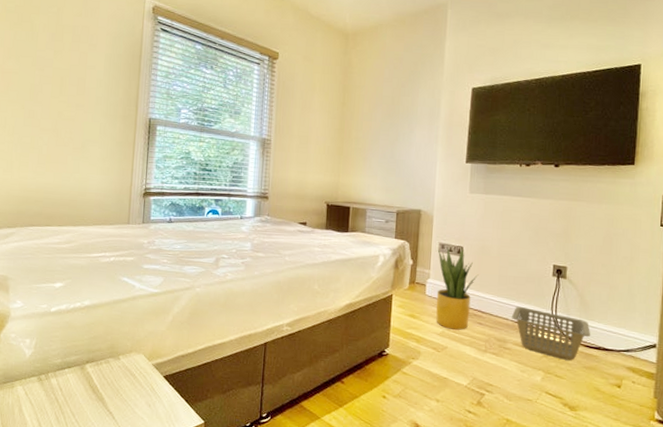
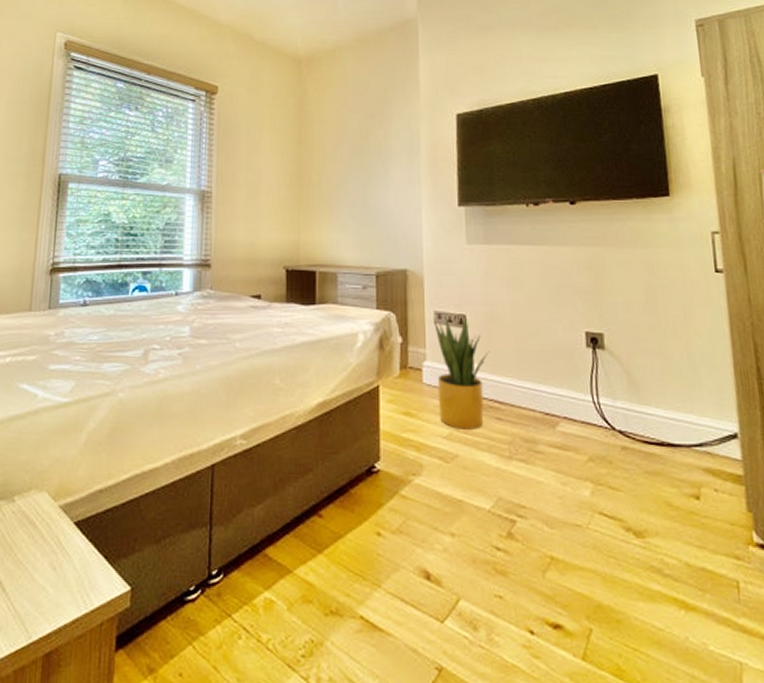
laundry basket: present [511,306,591,361] -> none [539,391,649,464]

